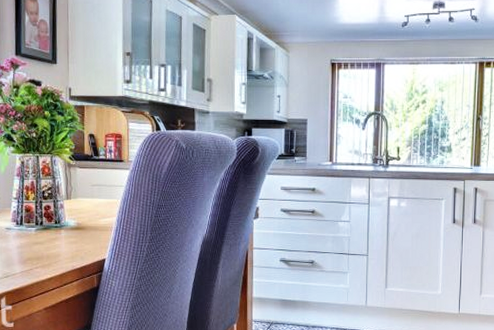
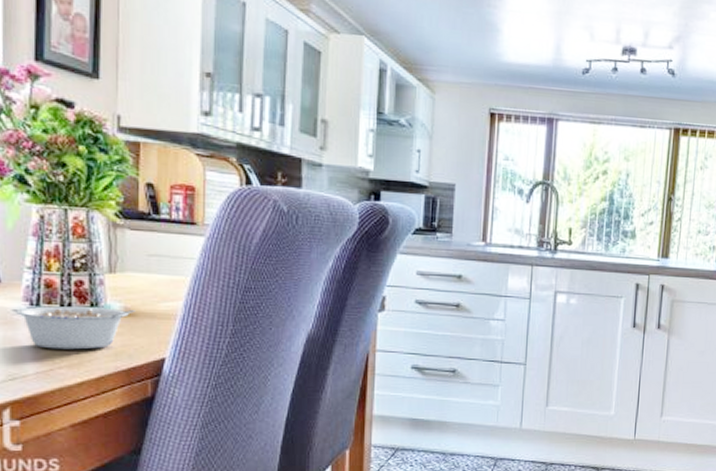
legume: none [8,224,85,255] -> present [16,306,136,350]

